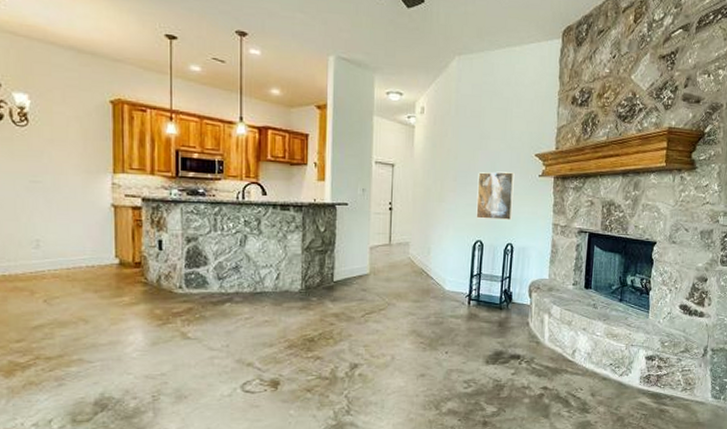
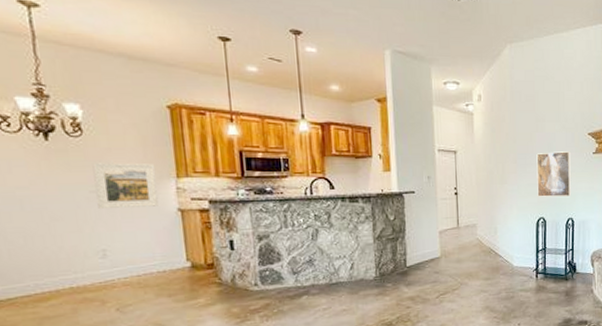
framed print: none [34,153,94,201] -> present [92,162,158,208]

